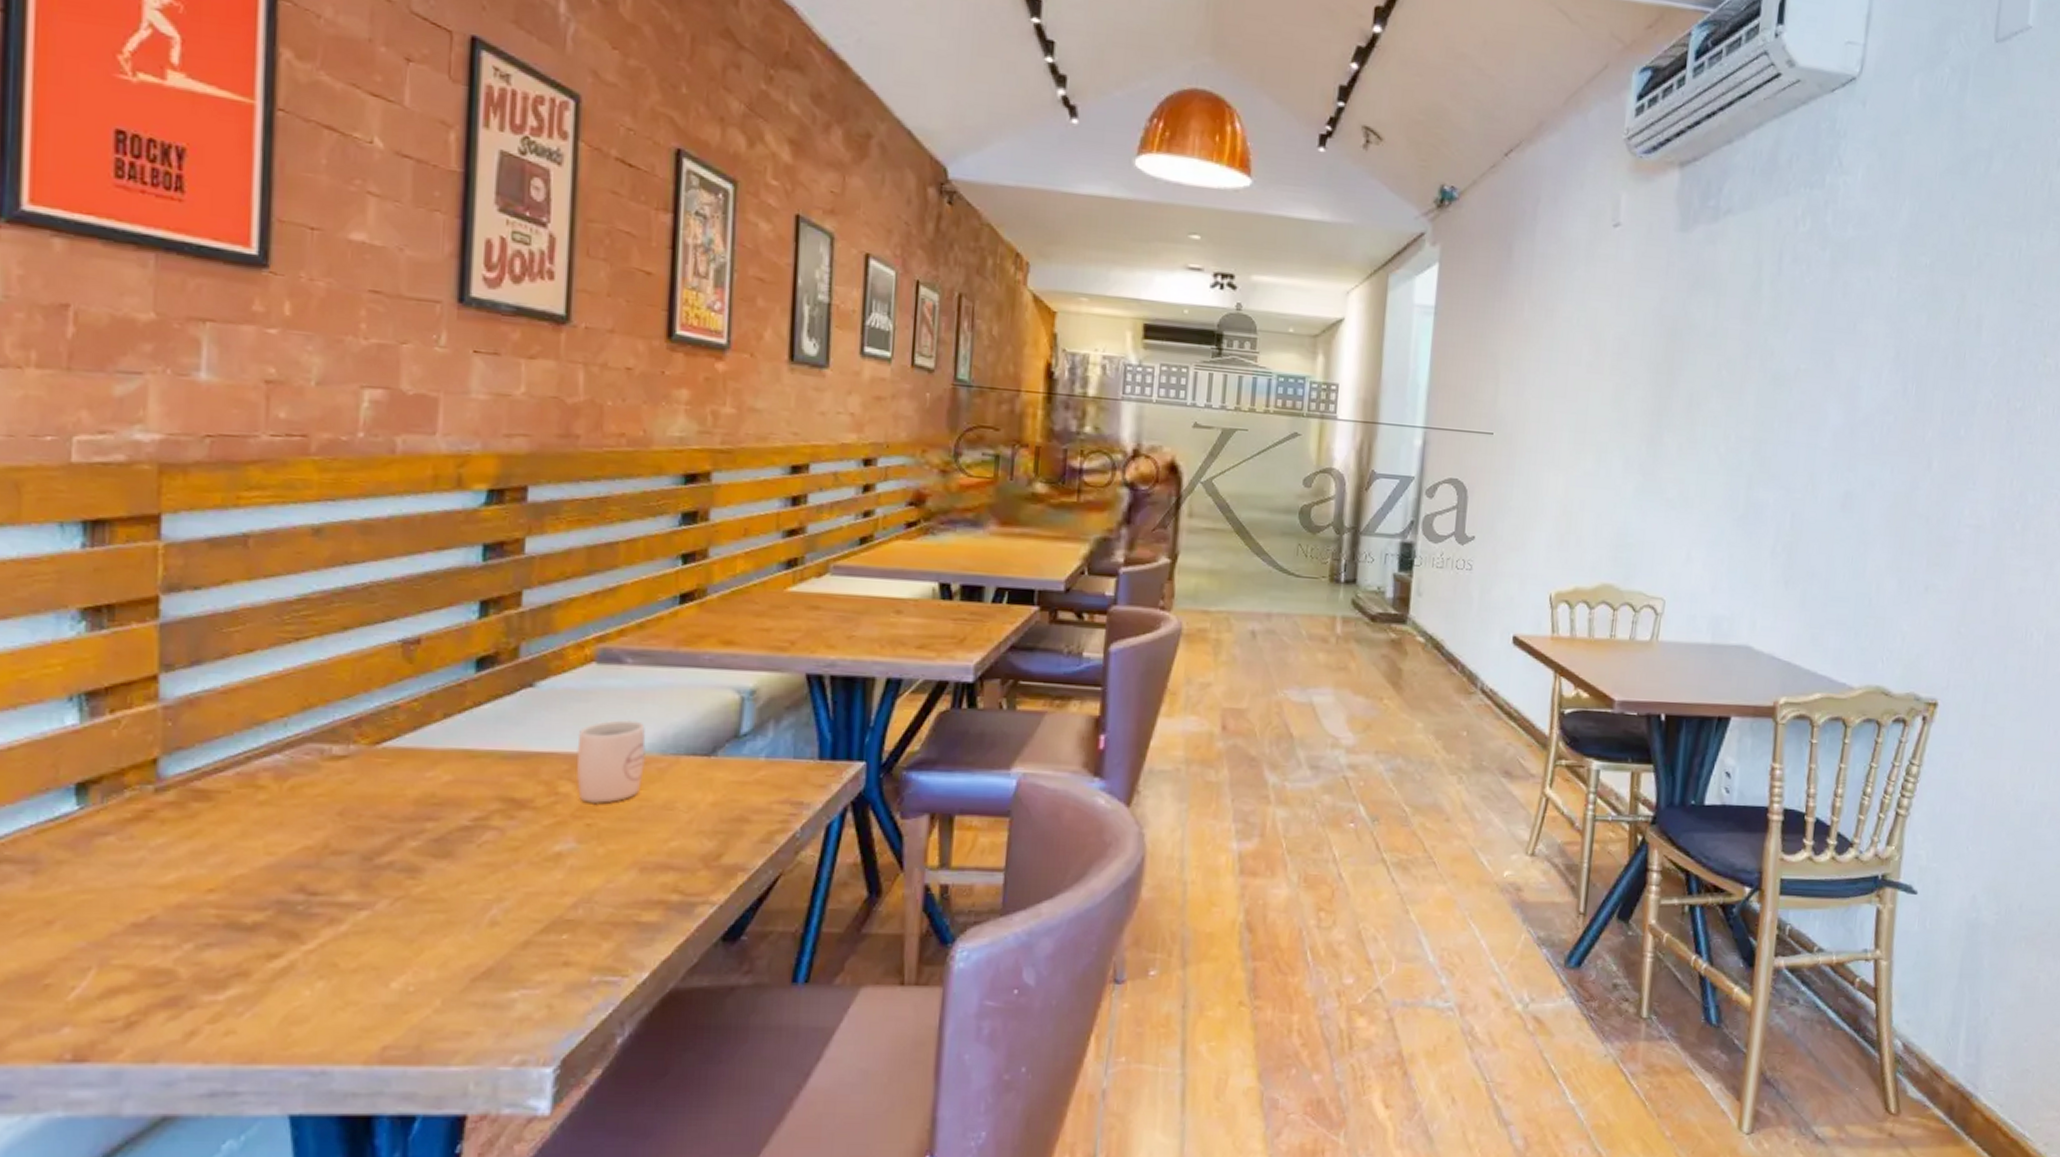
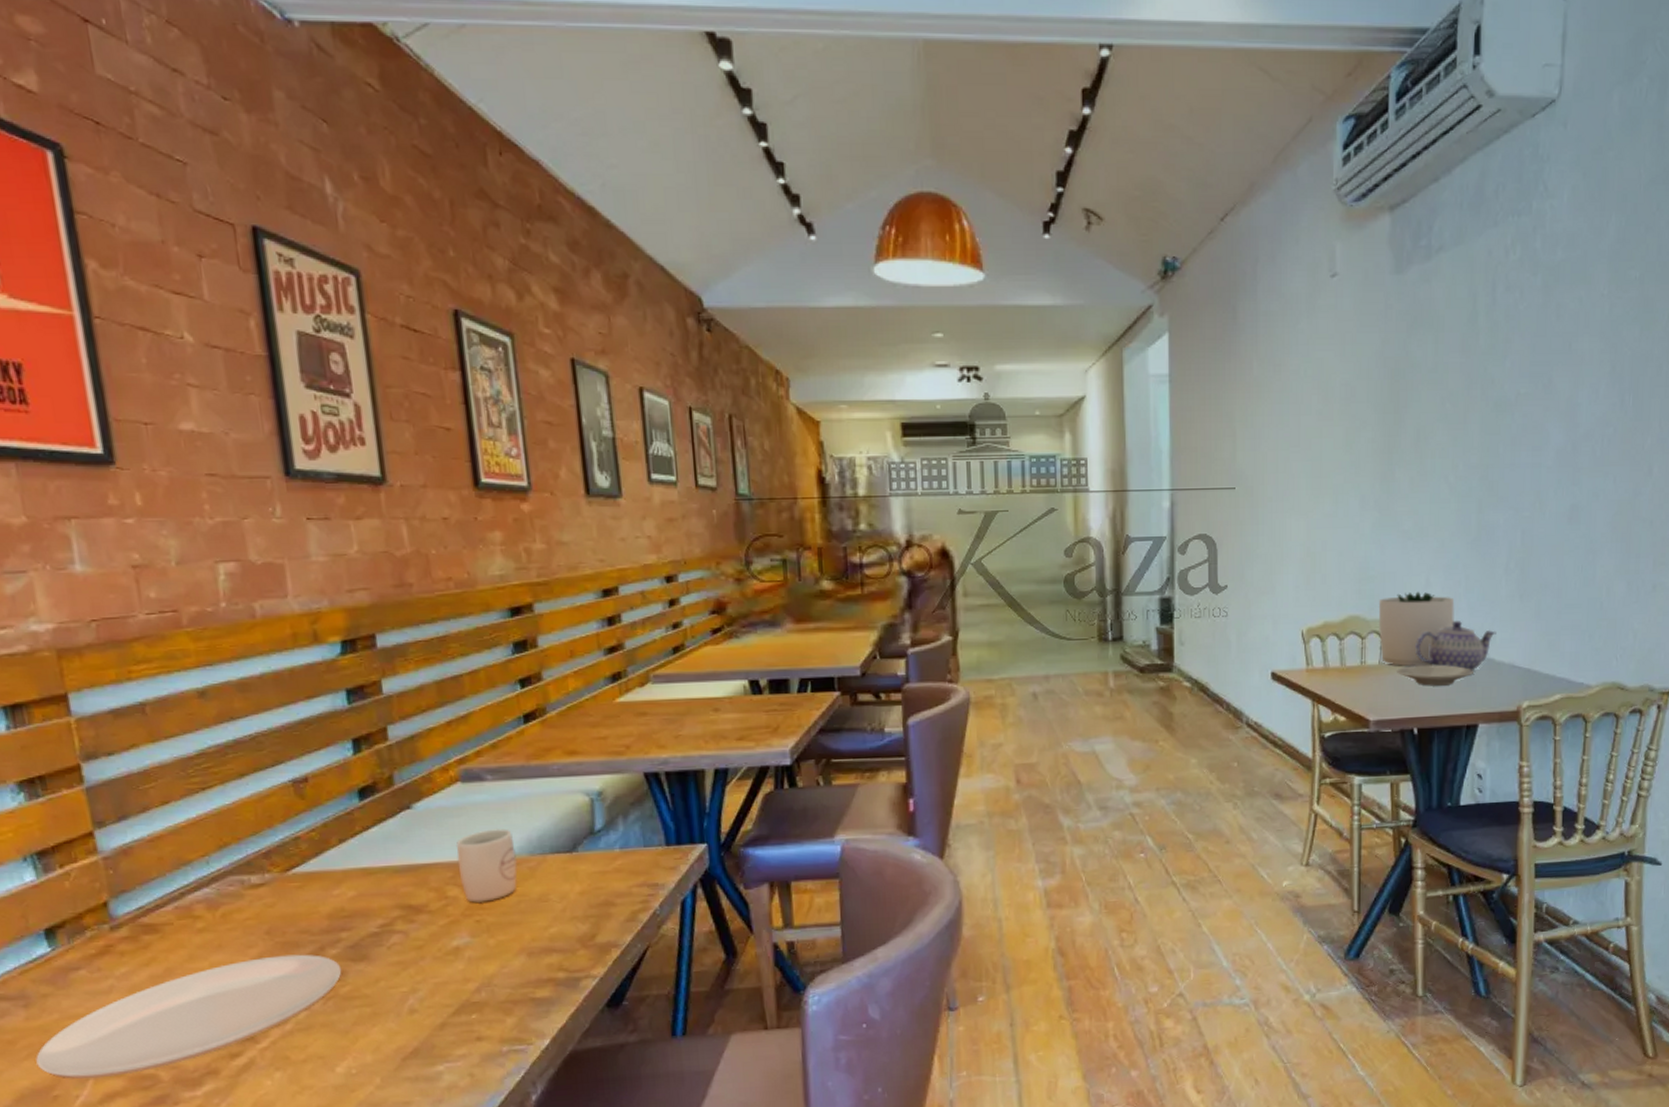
plate: none [32,842,420,968] -> present [36,954,342,1079]
planter: none [1632,565,1716,648] -> present [1378,591,1455,667]
saucer: none [1648,645,1731,671] -> present [1397,664,1475,686]
teapot: none [1668,600,1757,658] -> present [1414,620,1496,671]

